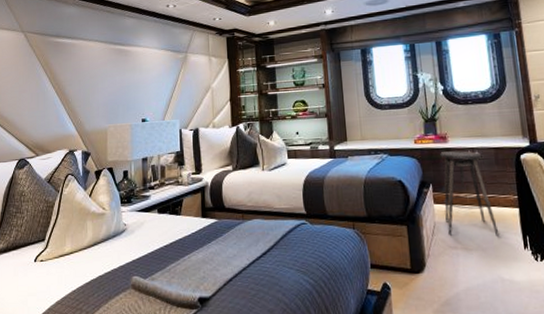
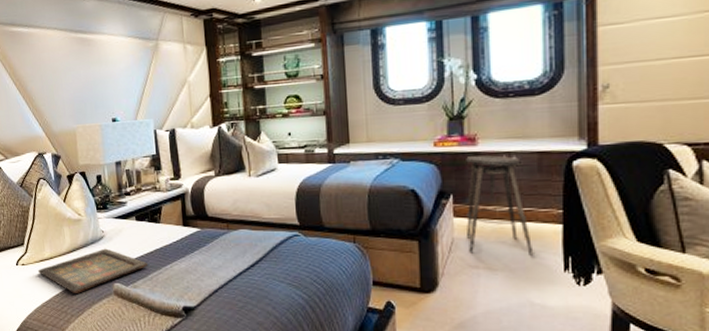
icon panel: none [56,241,167,289] -> present [38,248,149,293]

